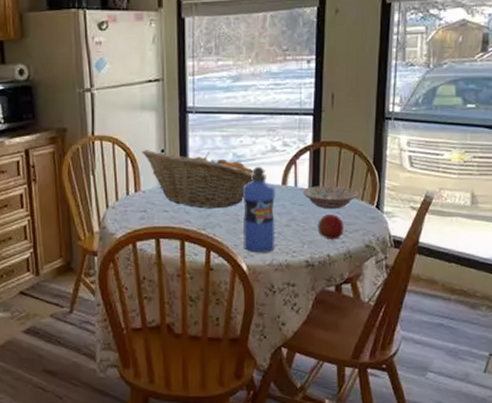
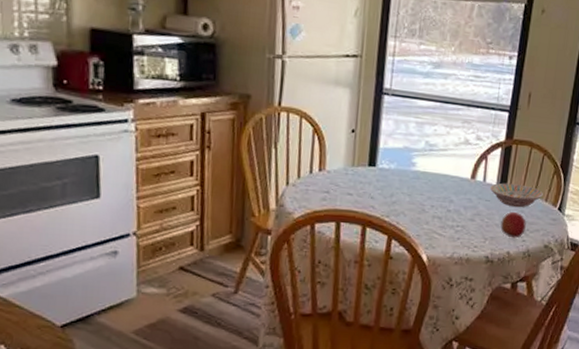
fruit basket: present [142,150,254,209] -> none [331,128,445,197]
water bottle: present [242,166,276,253] -> none [426,157,465,246]

